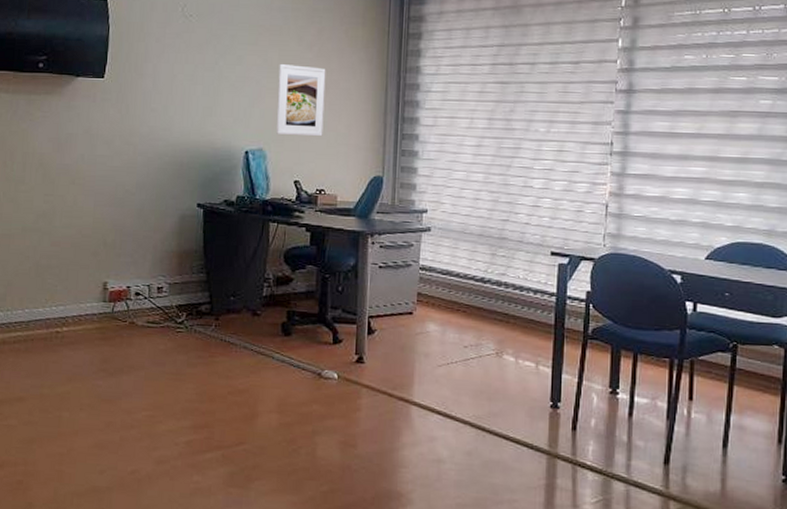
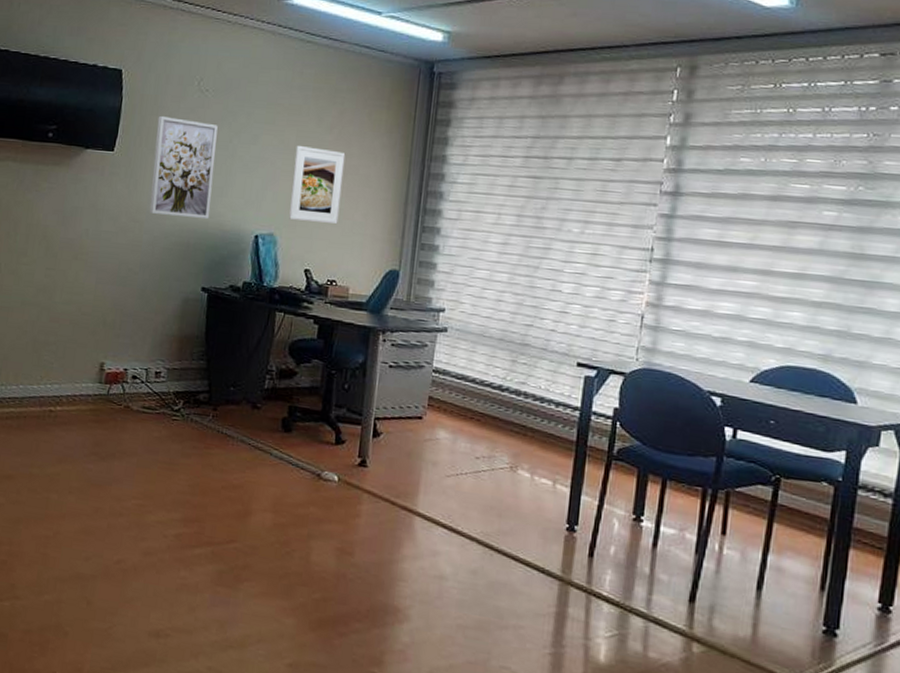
wall art: none [142,42,203,138] -> present [149,116,218,219]

